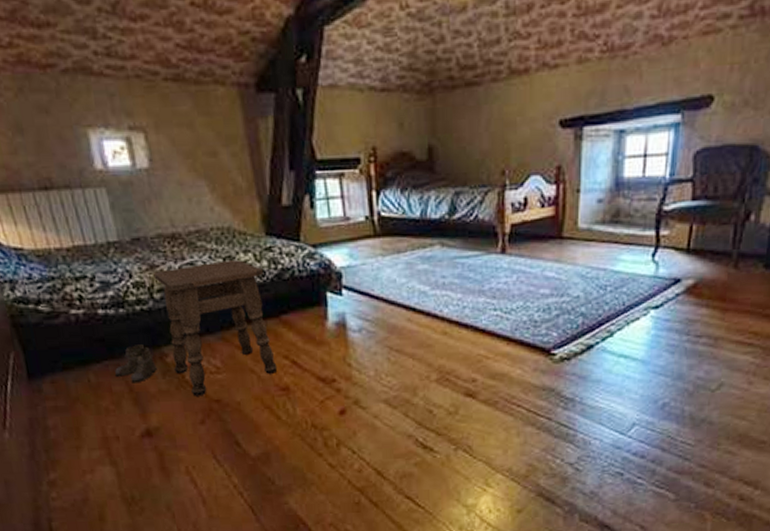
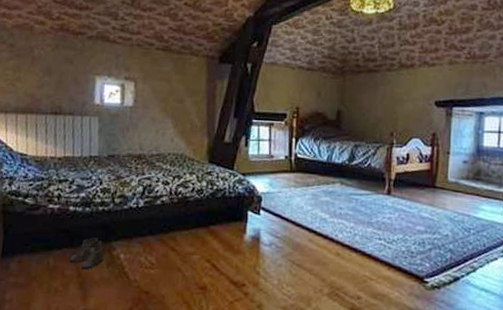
side table: present [153,260,278,396] -> none [117,178,202,287]

